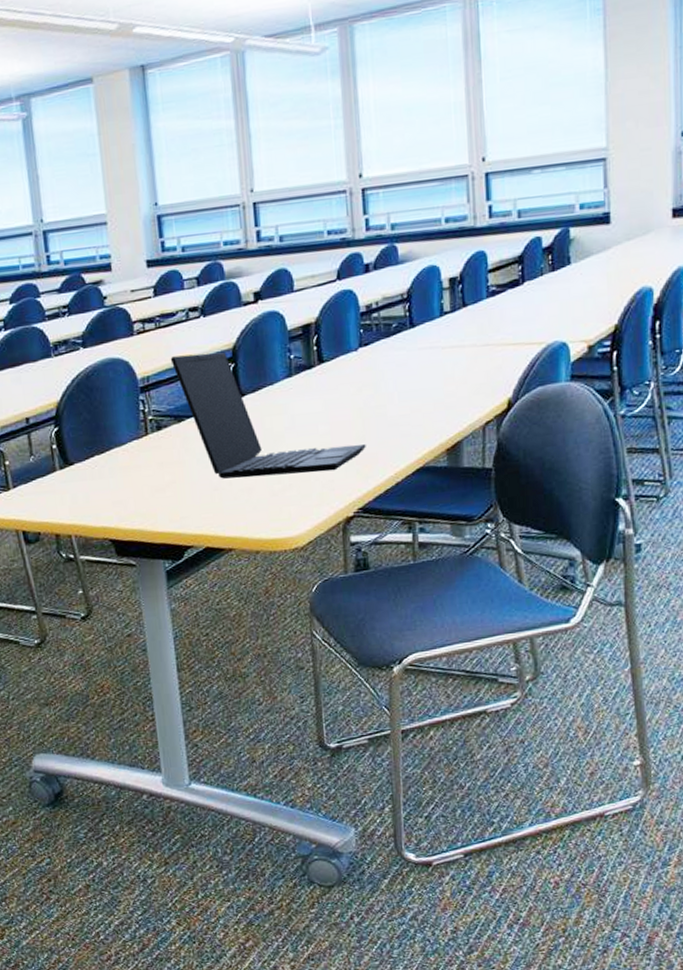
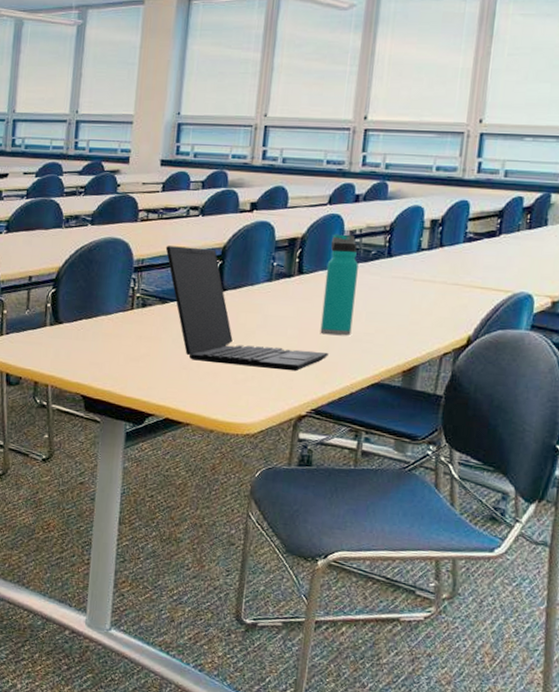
water bottle: none [347,309,386,425] -> present [320,234,358,336]

